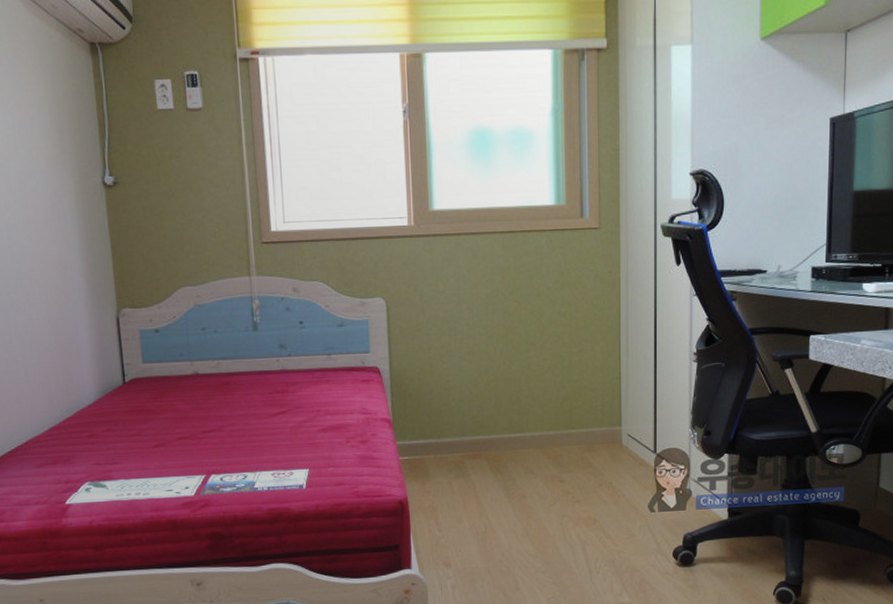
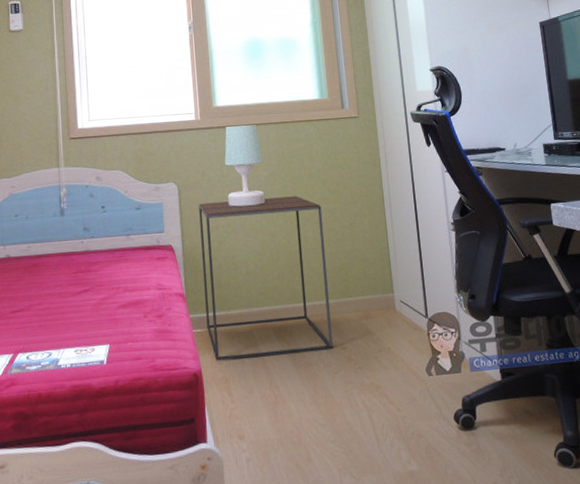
side table: none [409,317,550,490] -> present [199,196,333,361]
table lamp: none [441,234,485,327] -> present [224,125,266,207]

